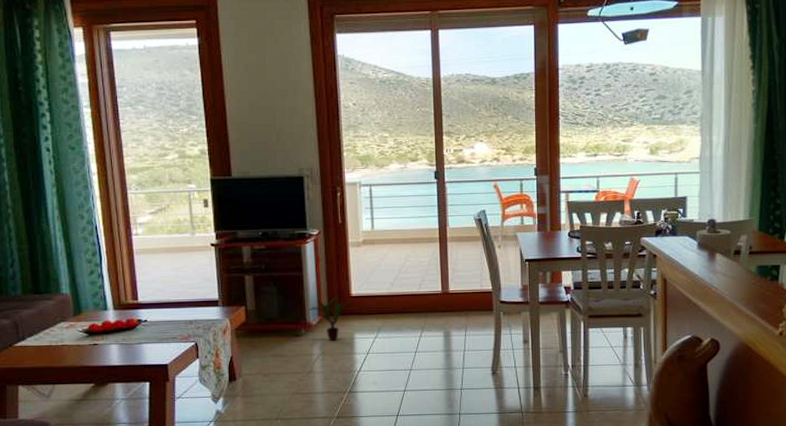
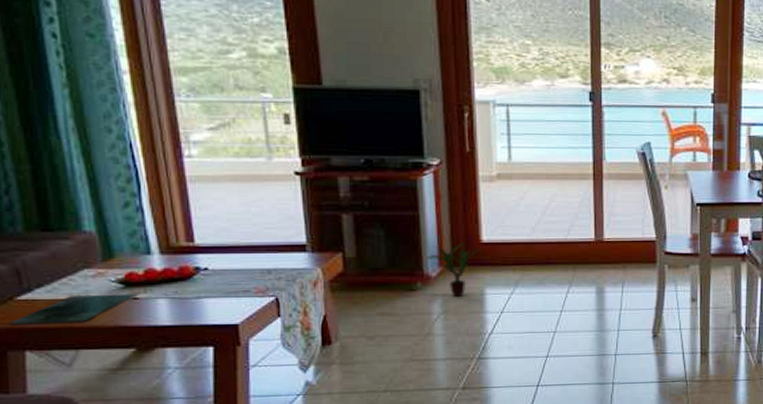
magazine: none [8,340,98,365] -> present [8,293,139,325]

